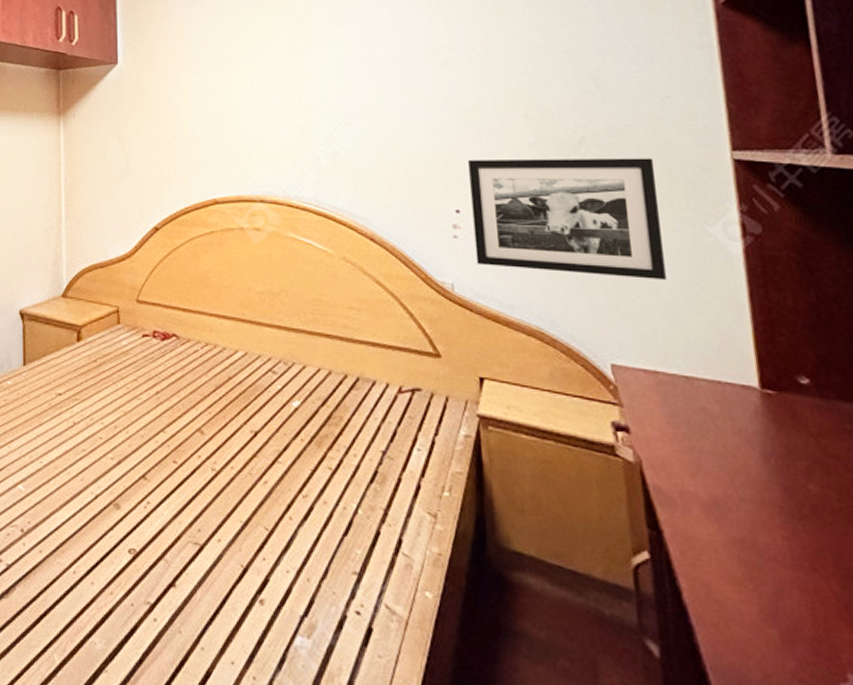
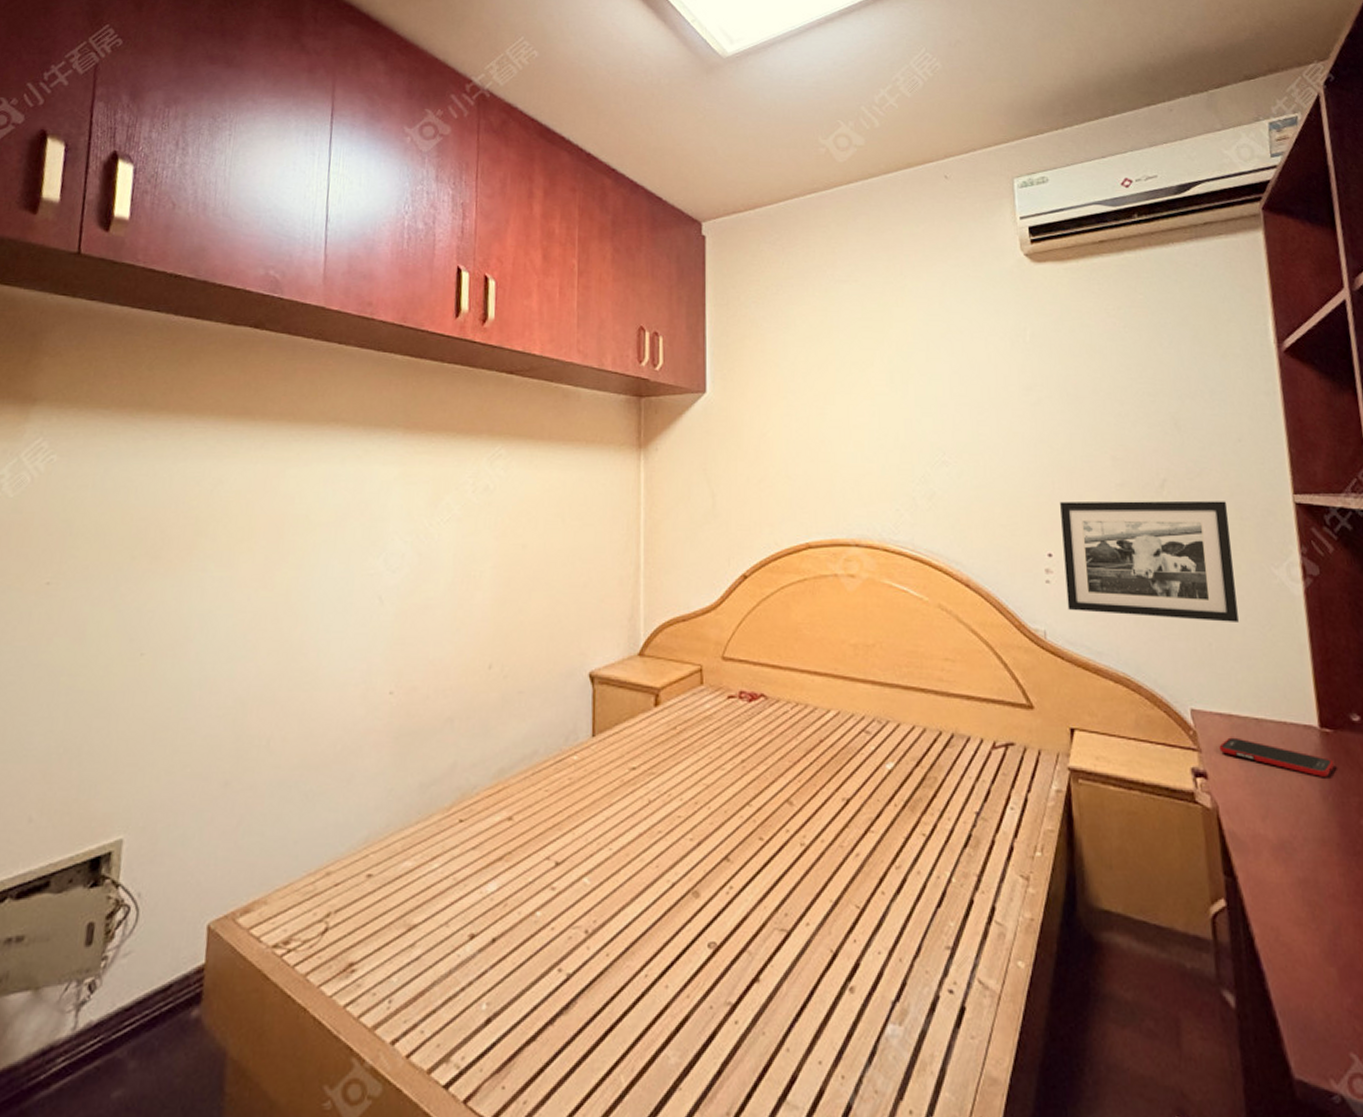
cell phone: none [643,393,778,438] -> present [1219,737,1335,777]

